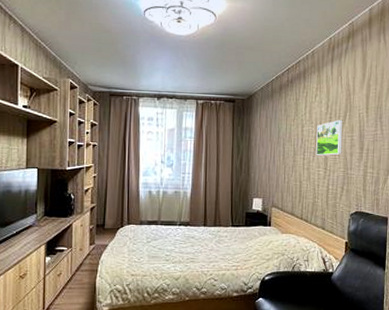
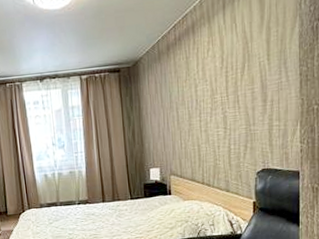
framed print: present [316,120,343,156] -> none [212,72,242,115]

